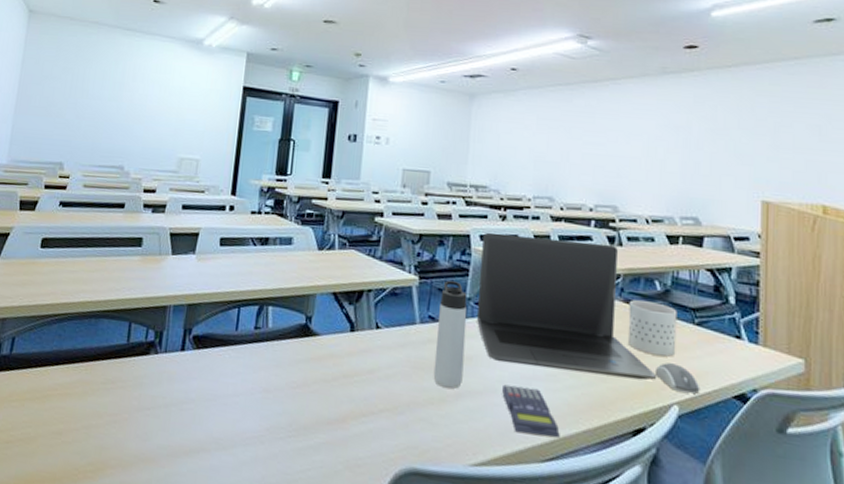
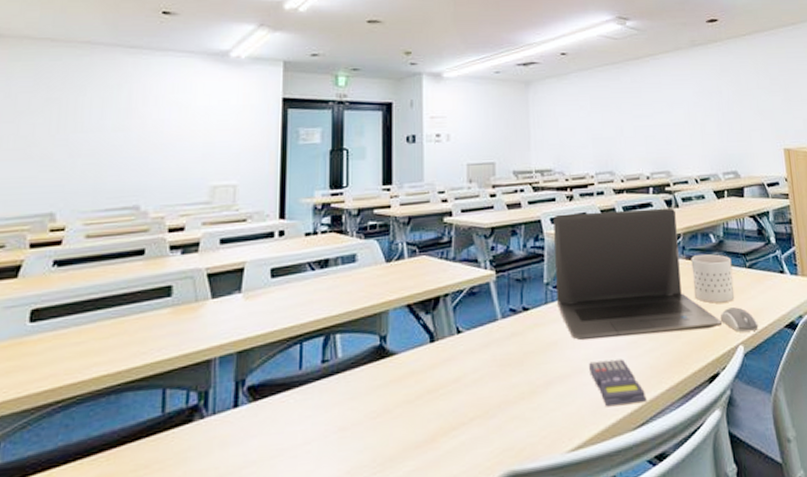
thermos bottle: present [433,280,467,389] -> none [519,269,550,380]

